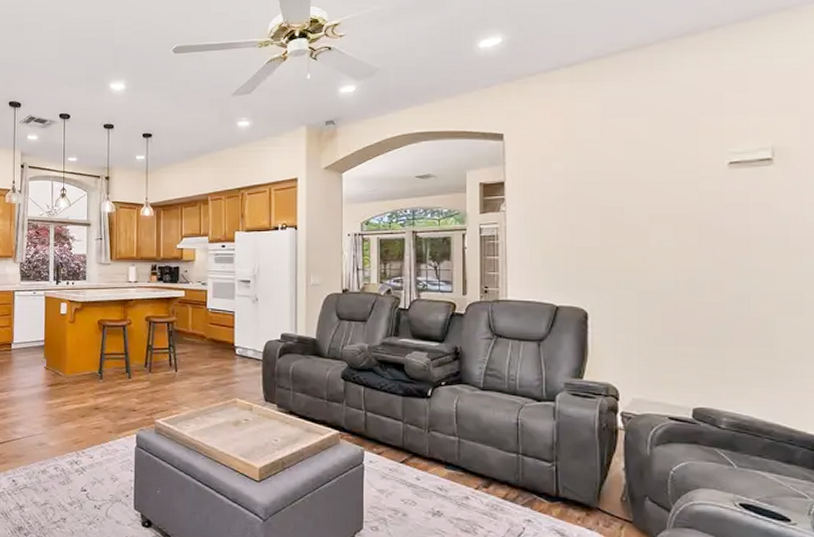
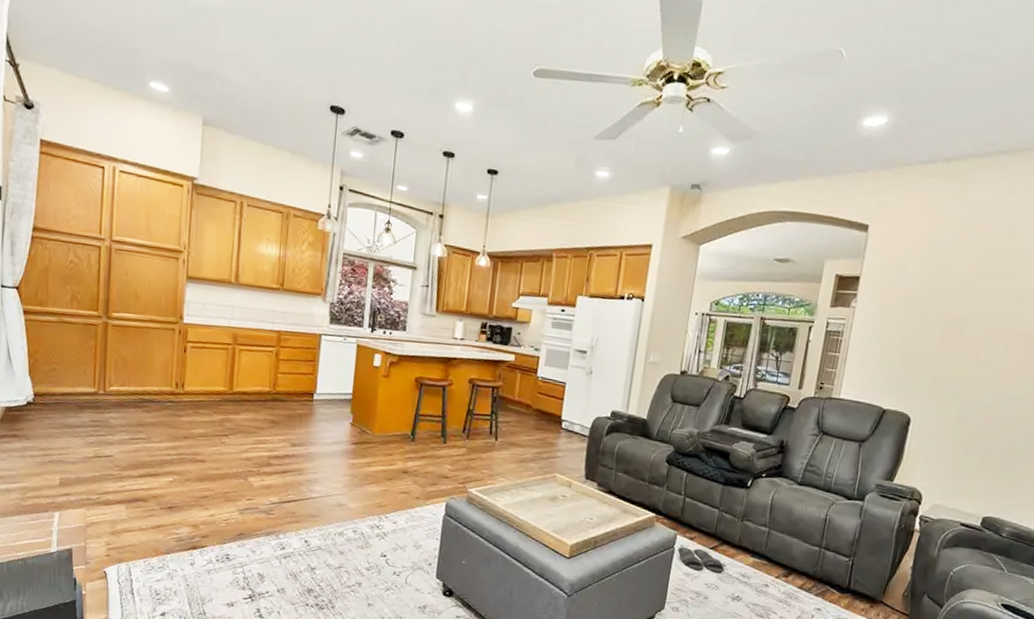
slippers: none [367,463,418,488] -> present [678,547,724,573]

